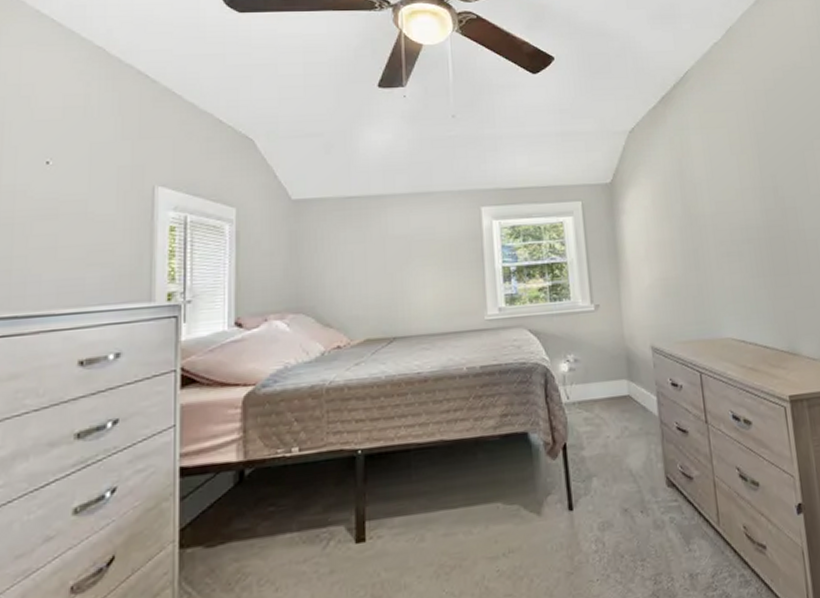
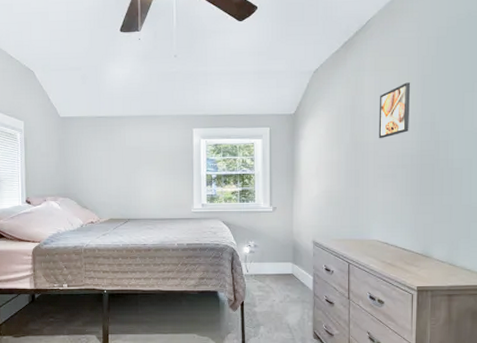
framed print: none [710,141,750,209] -> present [378,82,411,139]

